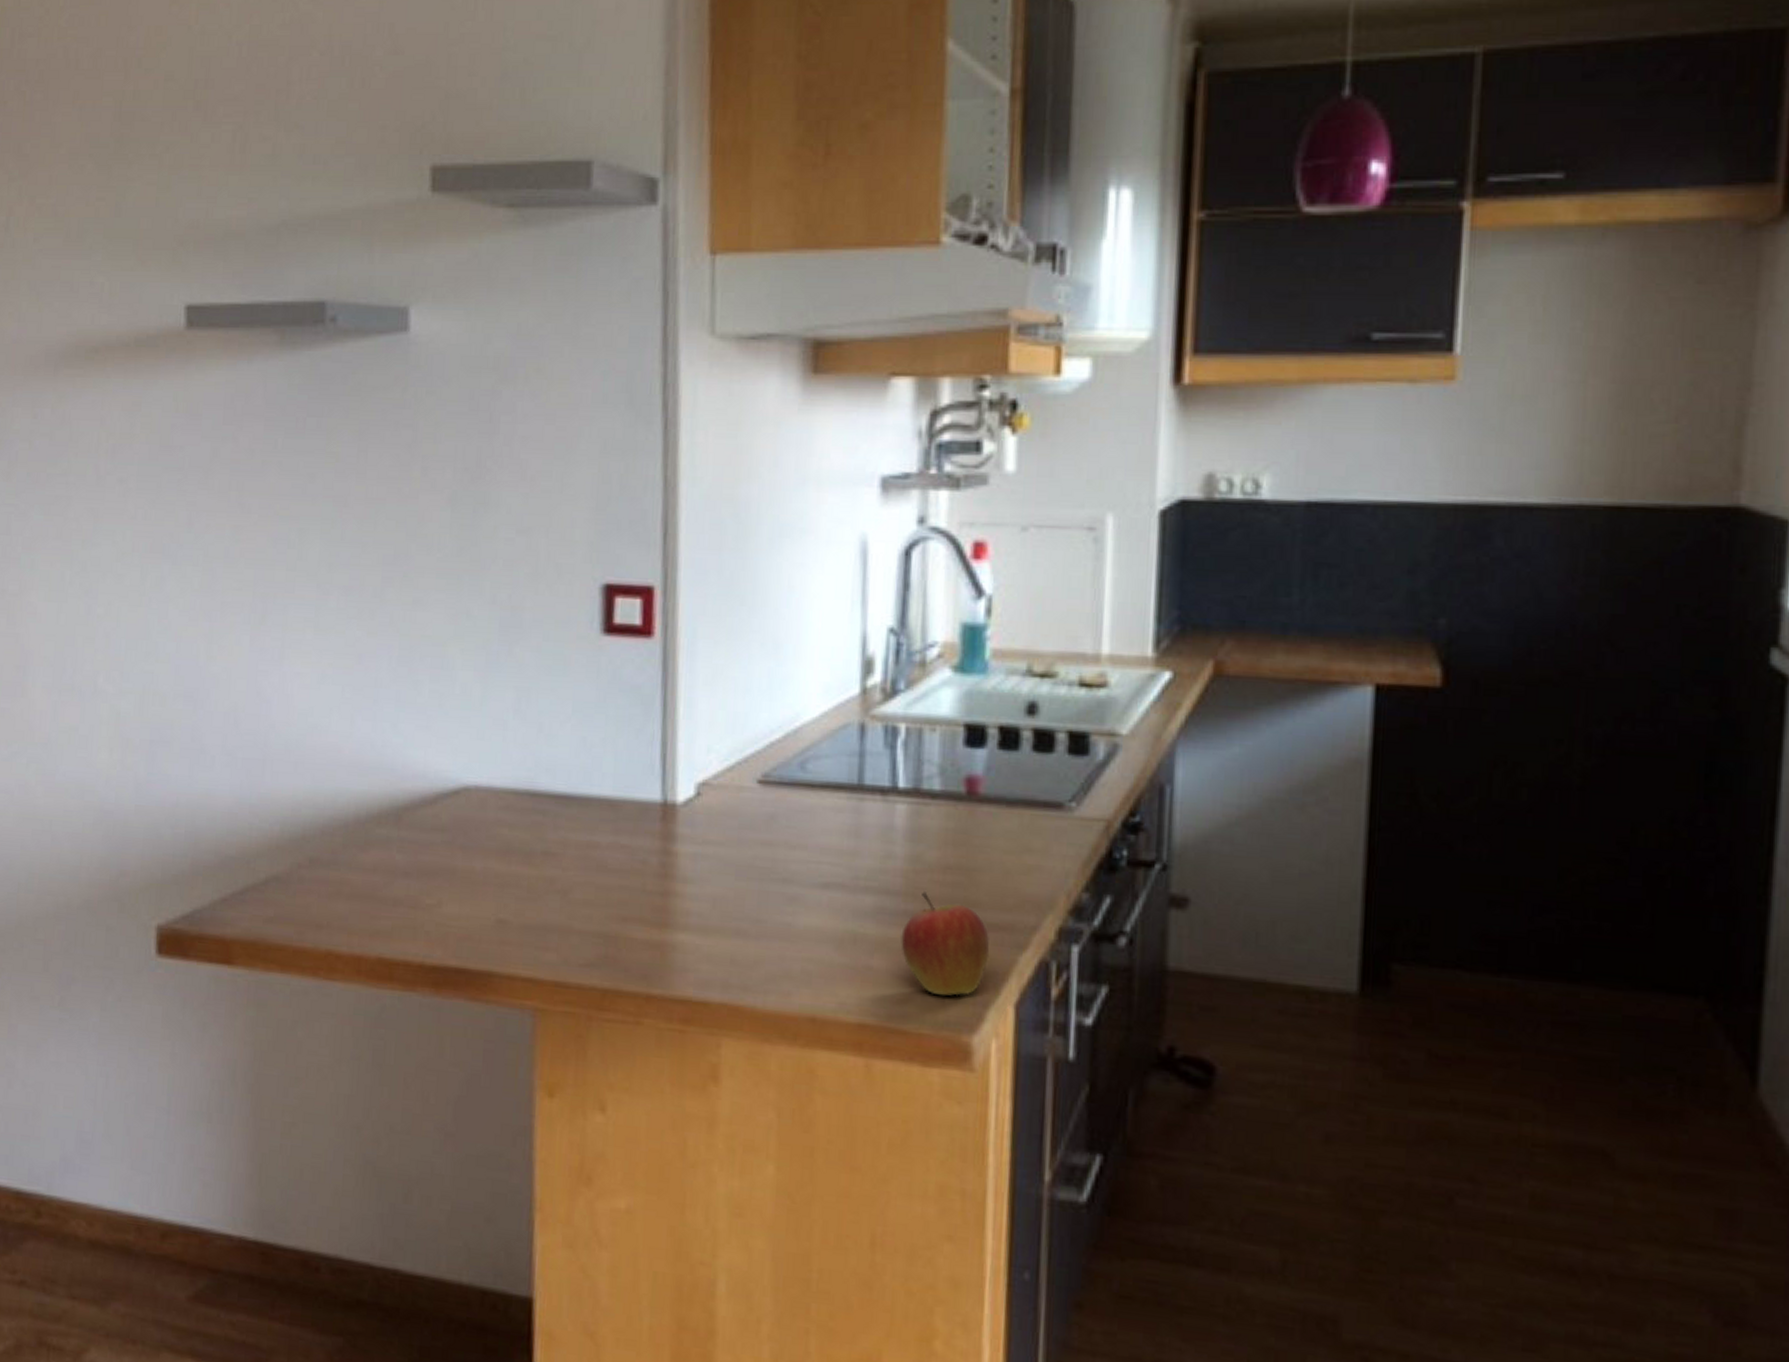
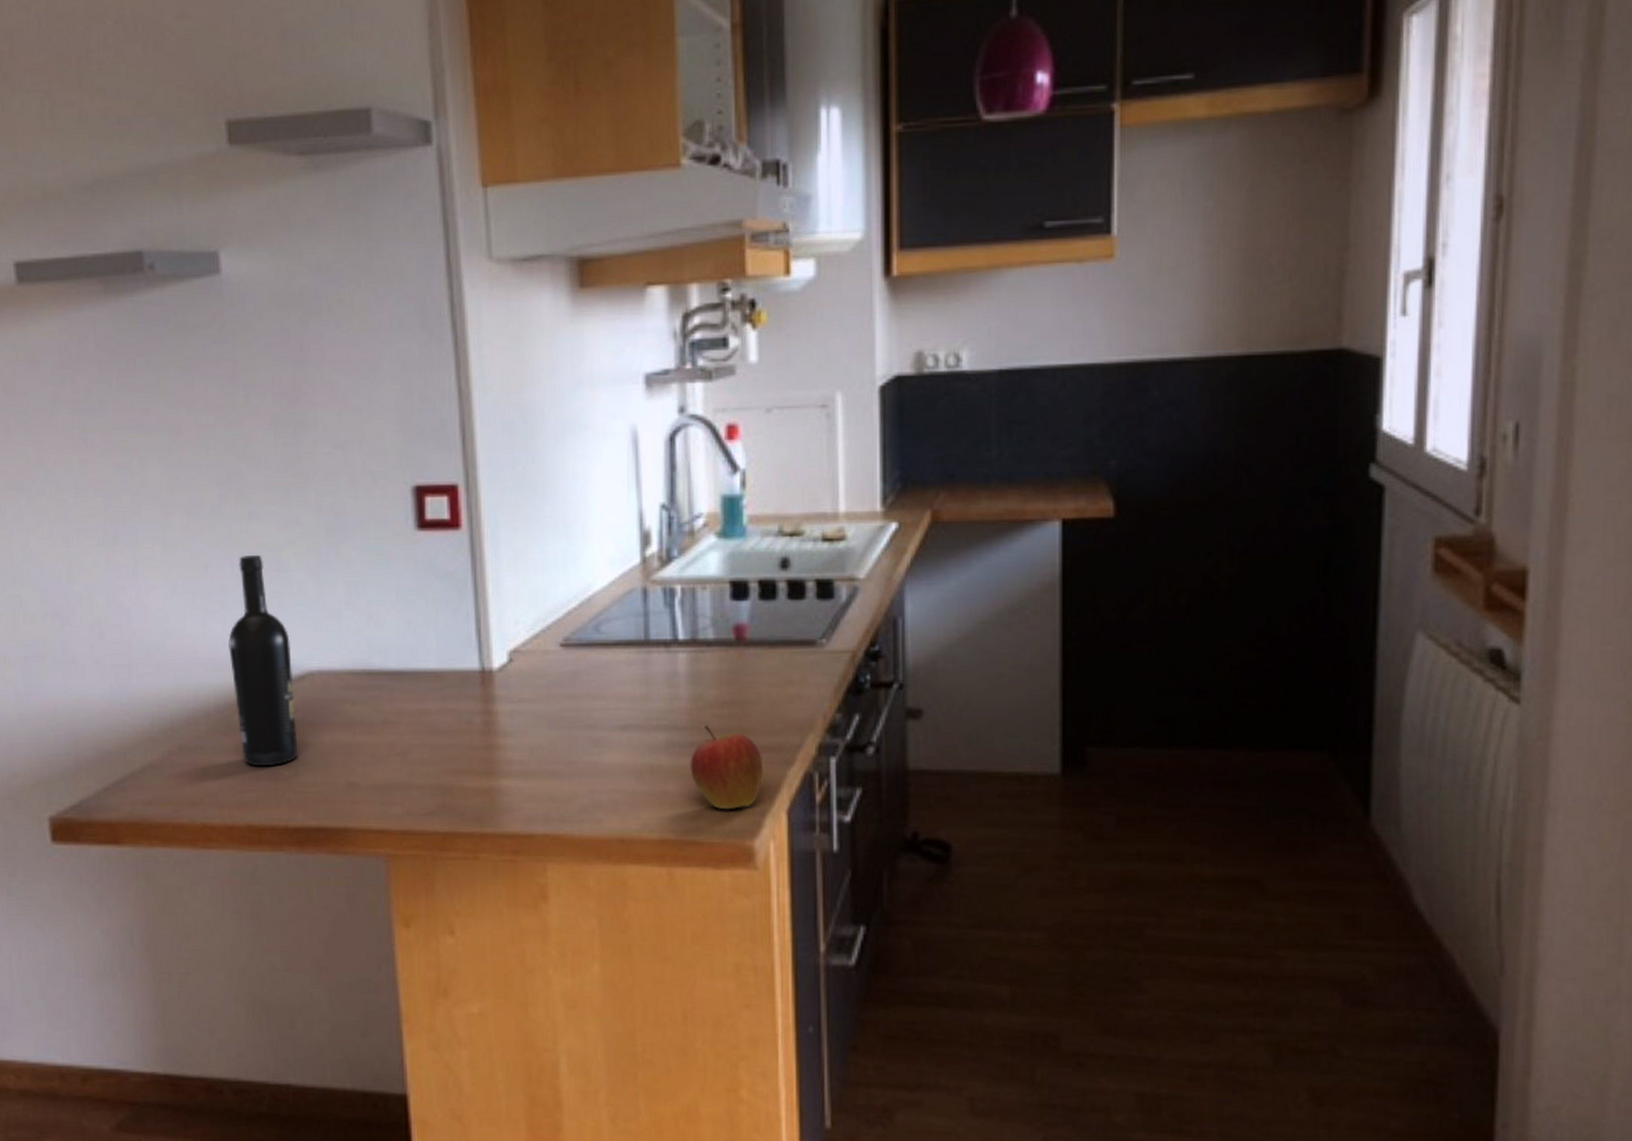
wine bottle: none [376,647,447,892] -> present [228,554,298,767]

